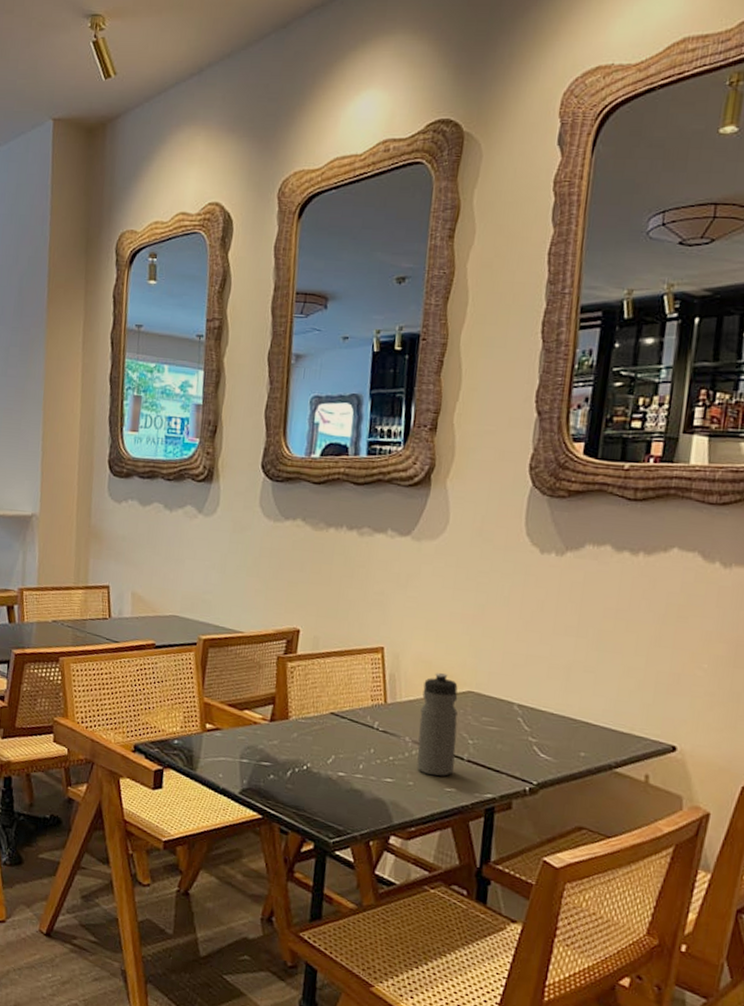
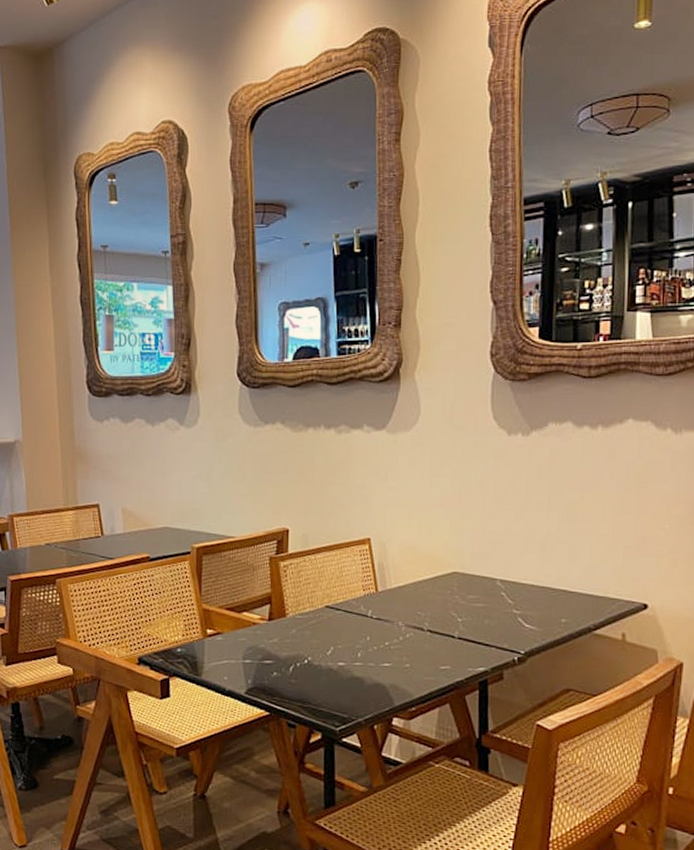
water bottle: present [416,673,458,776] -> none [410,558,447,656]

